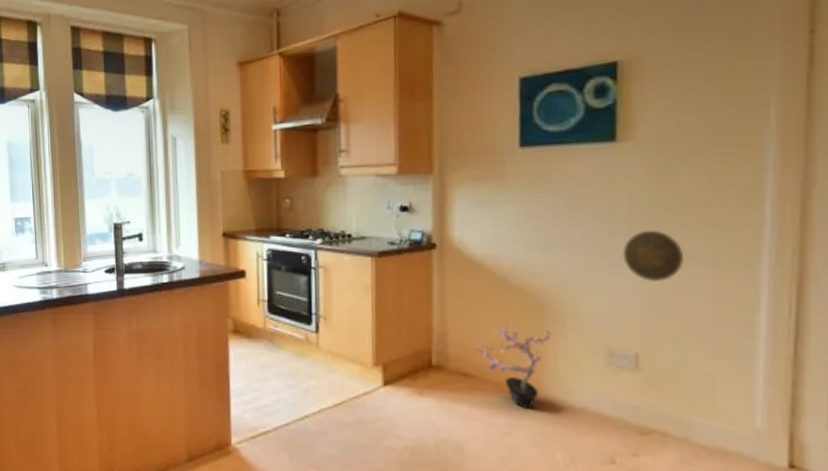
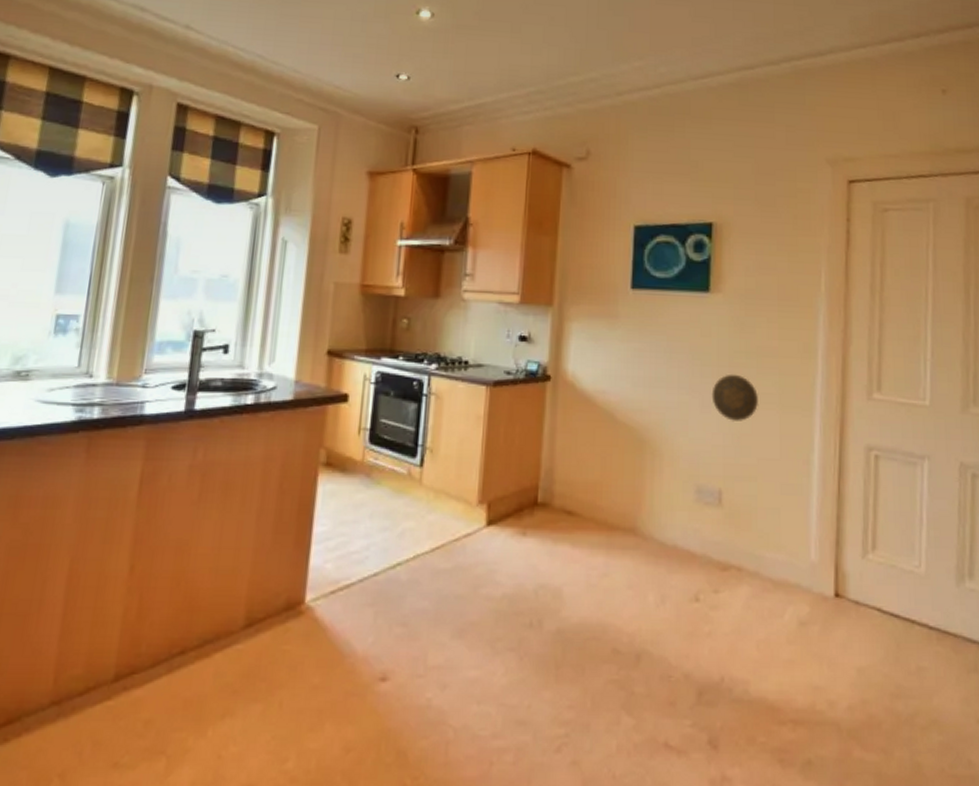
potted plant: present [476,325,552,410] -> none [580,461,650,548]

